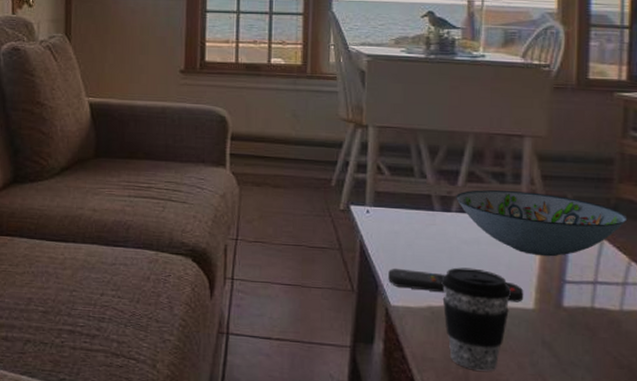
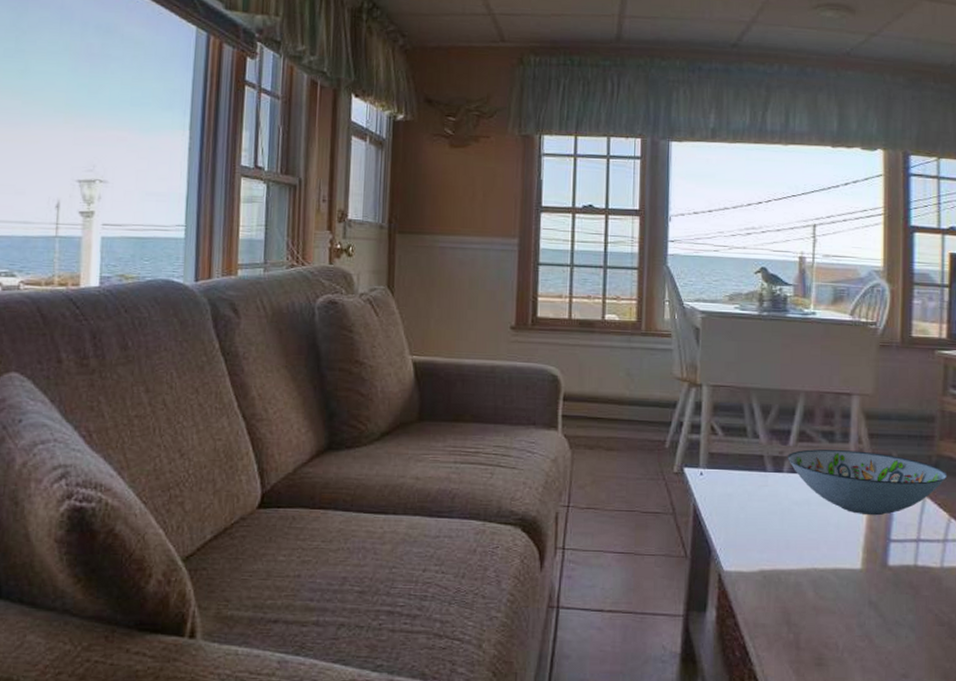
remote control: present [388,268,524,303] -> none [721,531,852,563]
coffee cup: present [441,267,512,371] -> none [773,529,841,635]

